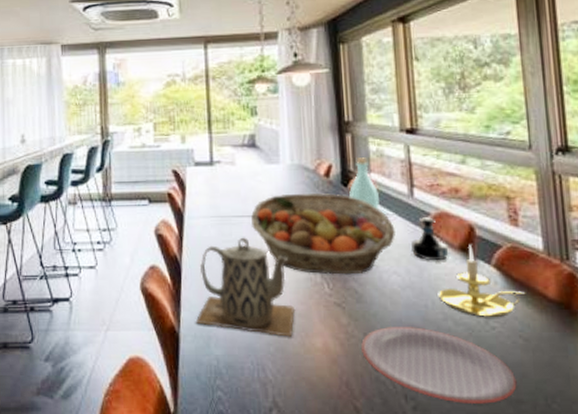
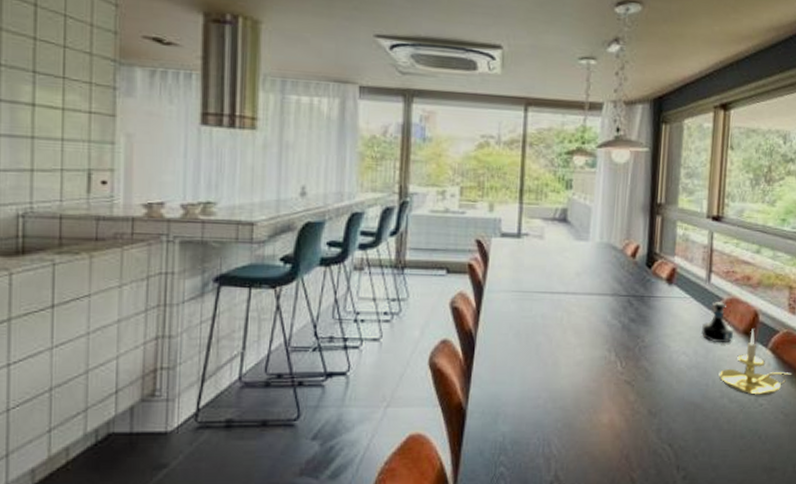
teapot: present [195,237,296,337] -> none [484,313,587,413]
fruit basket: present [251,193,395,275] -> none [553,272,690,354]
bottle: present [349,157,379,209] -> none [652,240,680,291]
plate: present [361,327,517,404] -> none [644,404,773,472]

